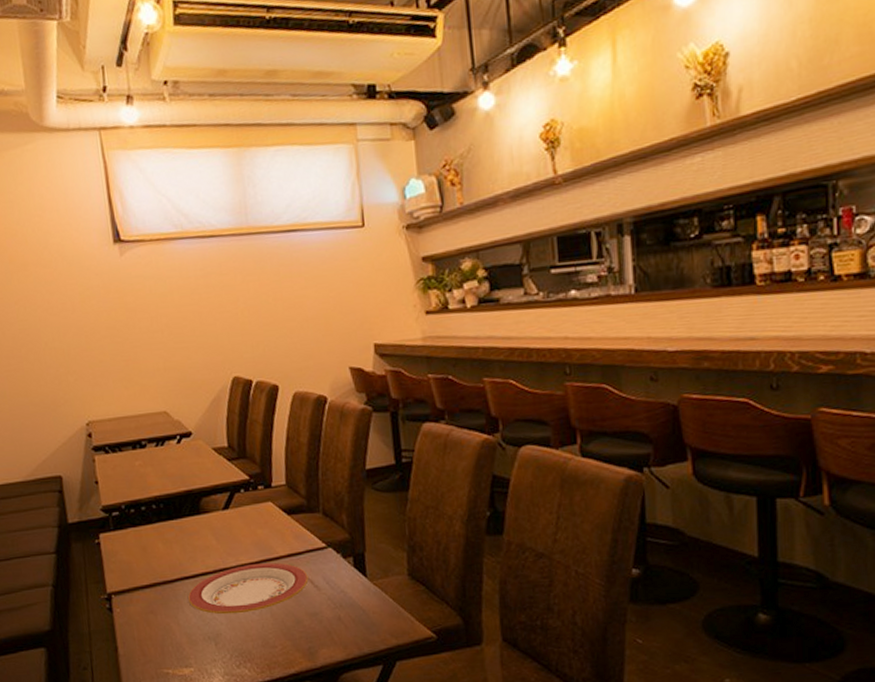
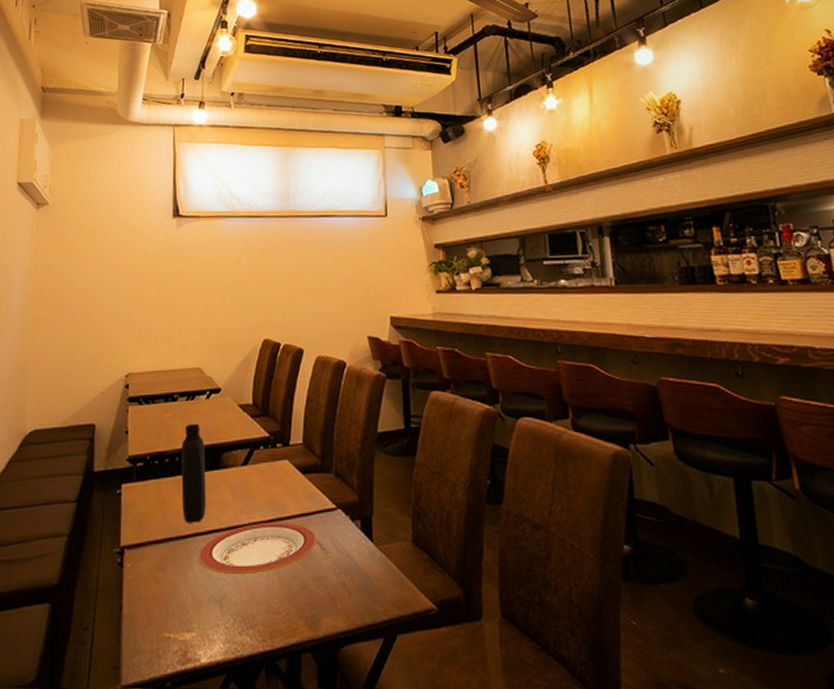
bottle: none [156,470,191,568] -> present [181,423,206,523]

